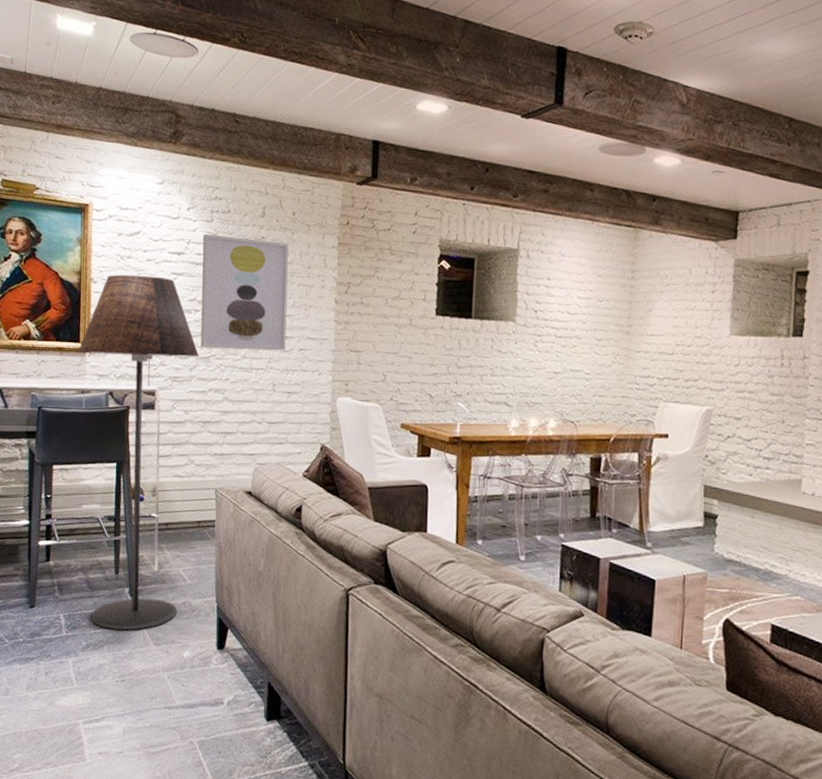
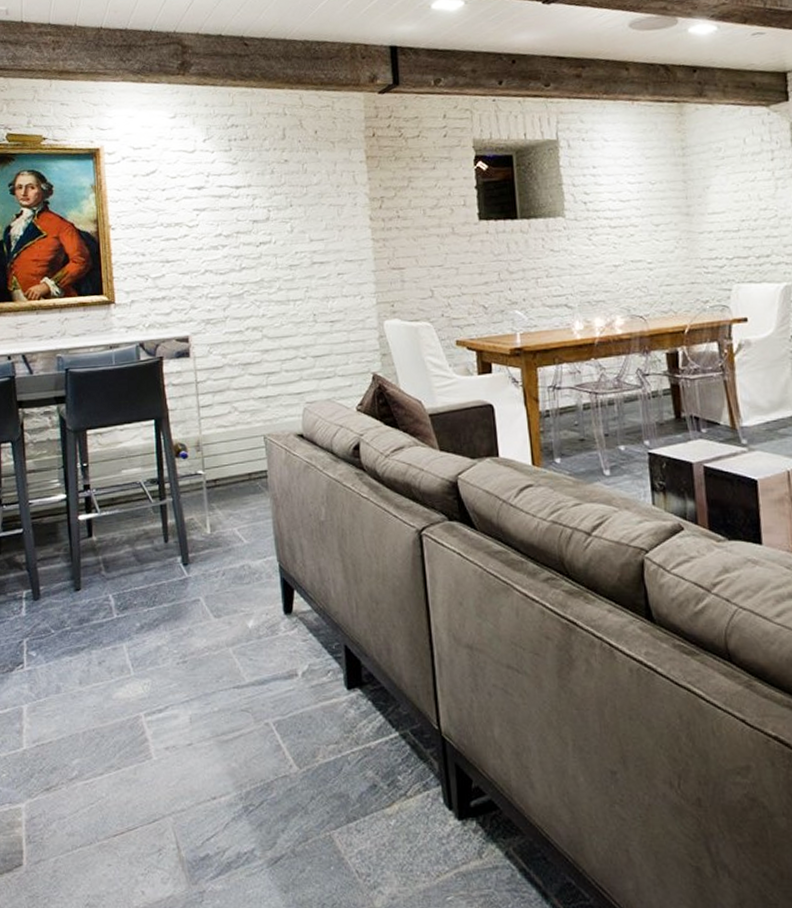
floor lamp: present [78,274,199,631] -> none [102,215,237,605]
wall art: present [200,234,289,351] -> none [223,163,323,285]

